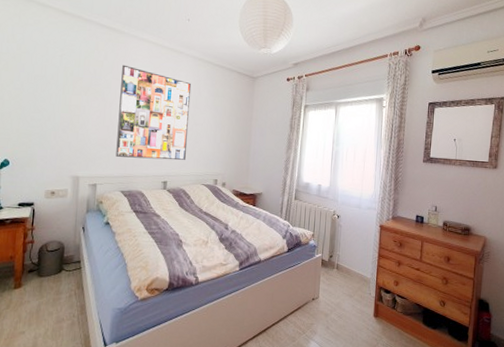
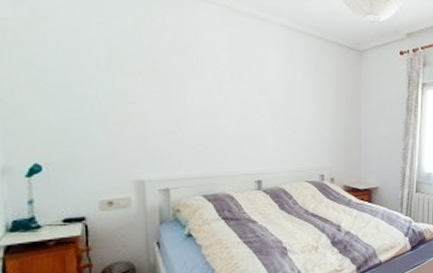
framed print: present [116,64,192,161] -> none [188,35,284,155]

